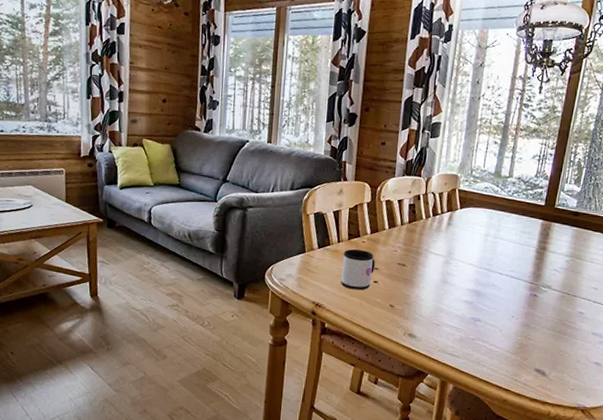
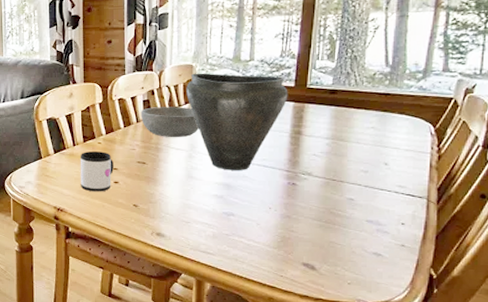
bowl: none [405,211,458,244] -> present [140,106,199,138]
vase: none [449,183,539,279] -> present [186,73,288,170]

